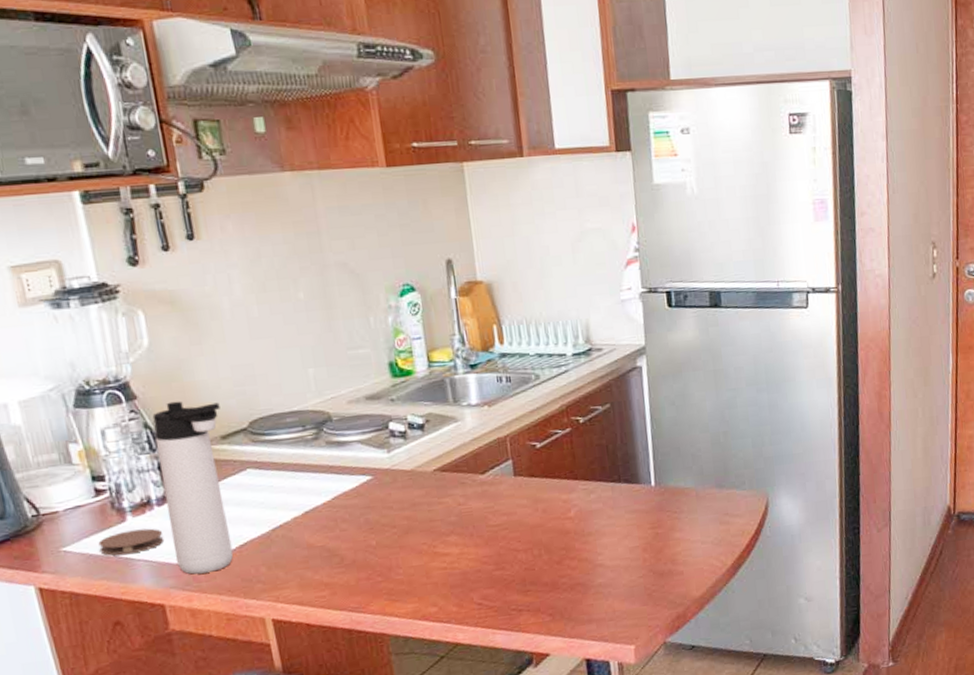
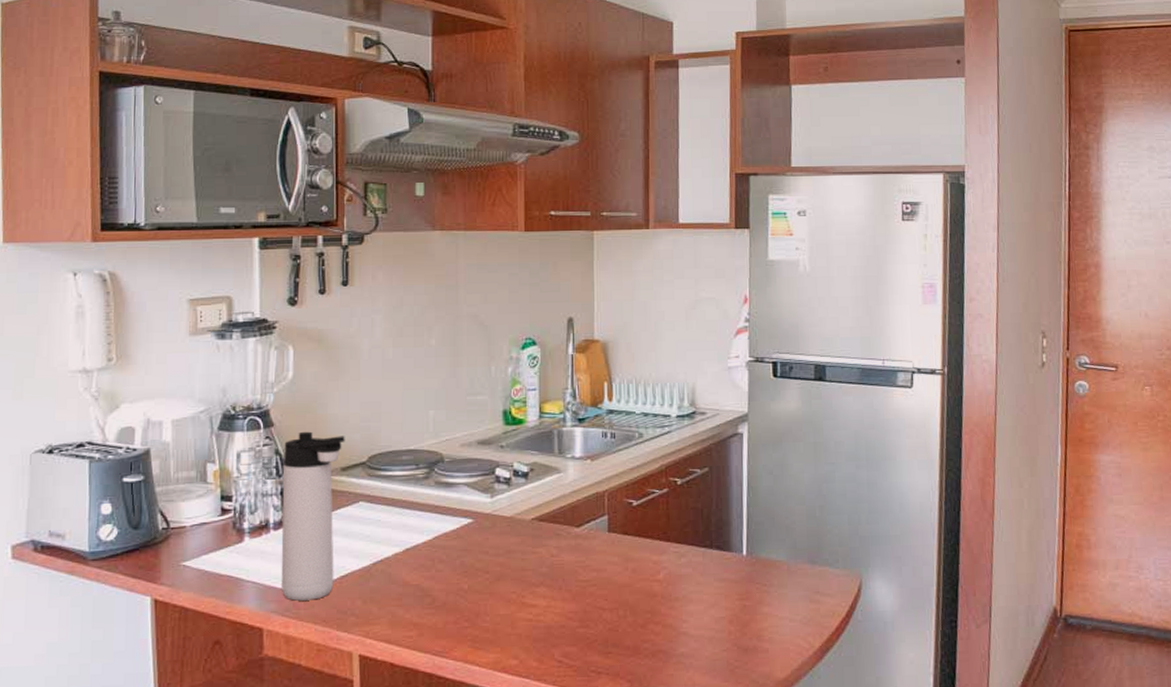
coaster: present [98,528,165,556] -> none [215,551,274,574]

